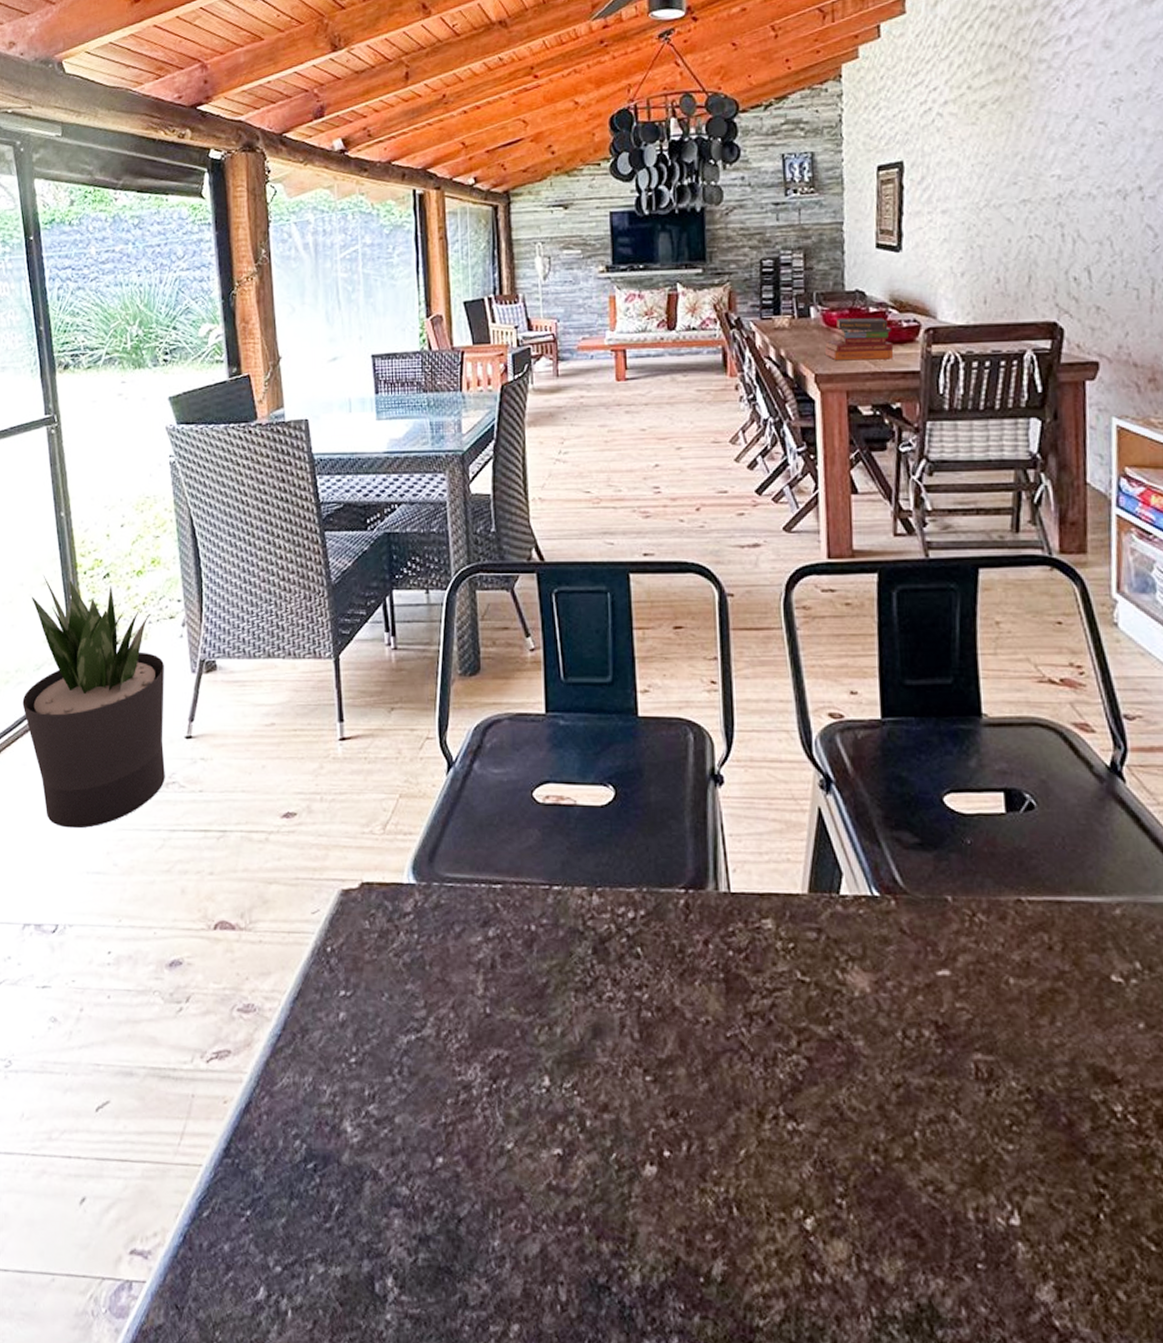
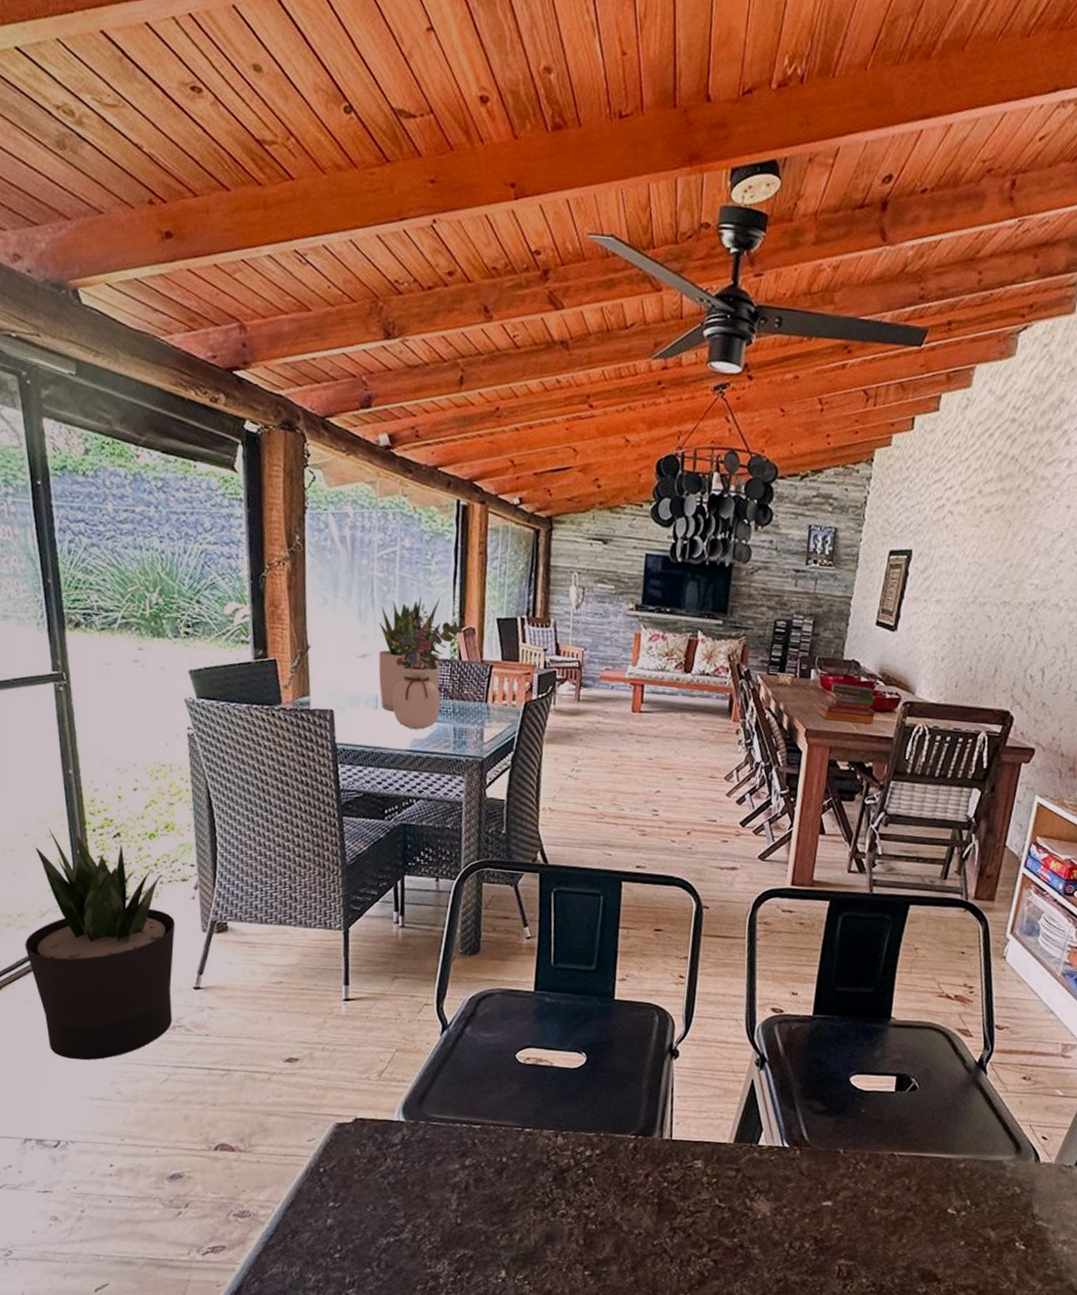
planter: none [347,290,412,414] -> present [378,596,441,712]
bouquet: none [359,298,431,429] -> present [391,603,463,729]

